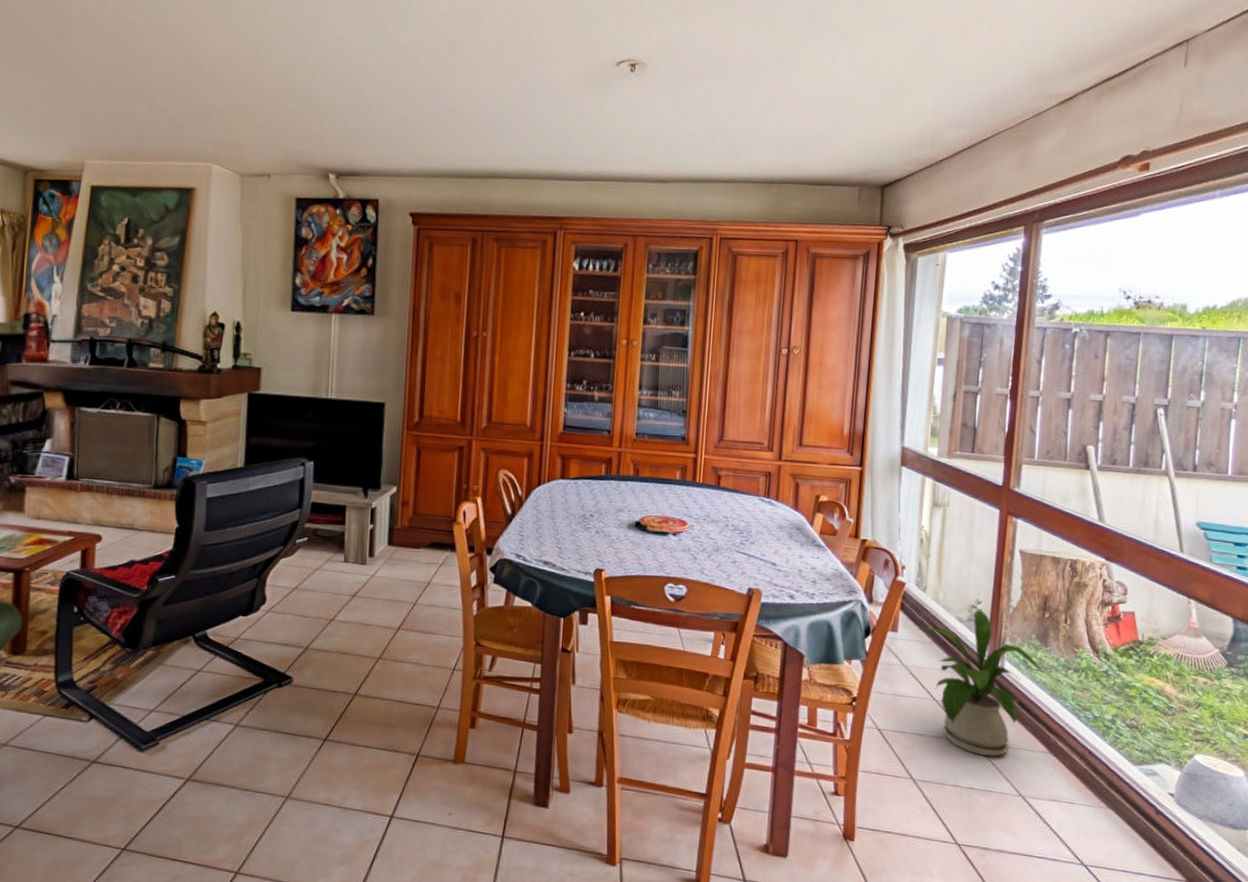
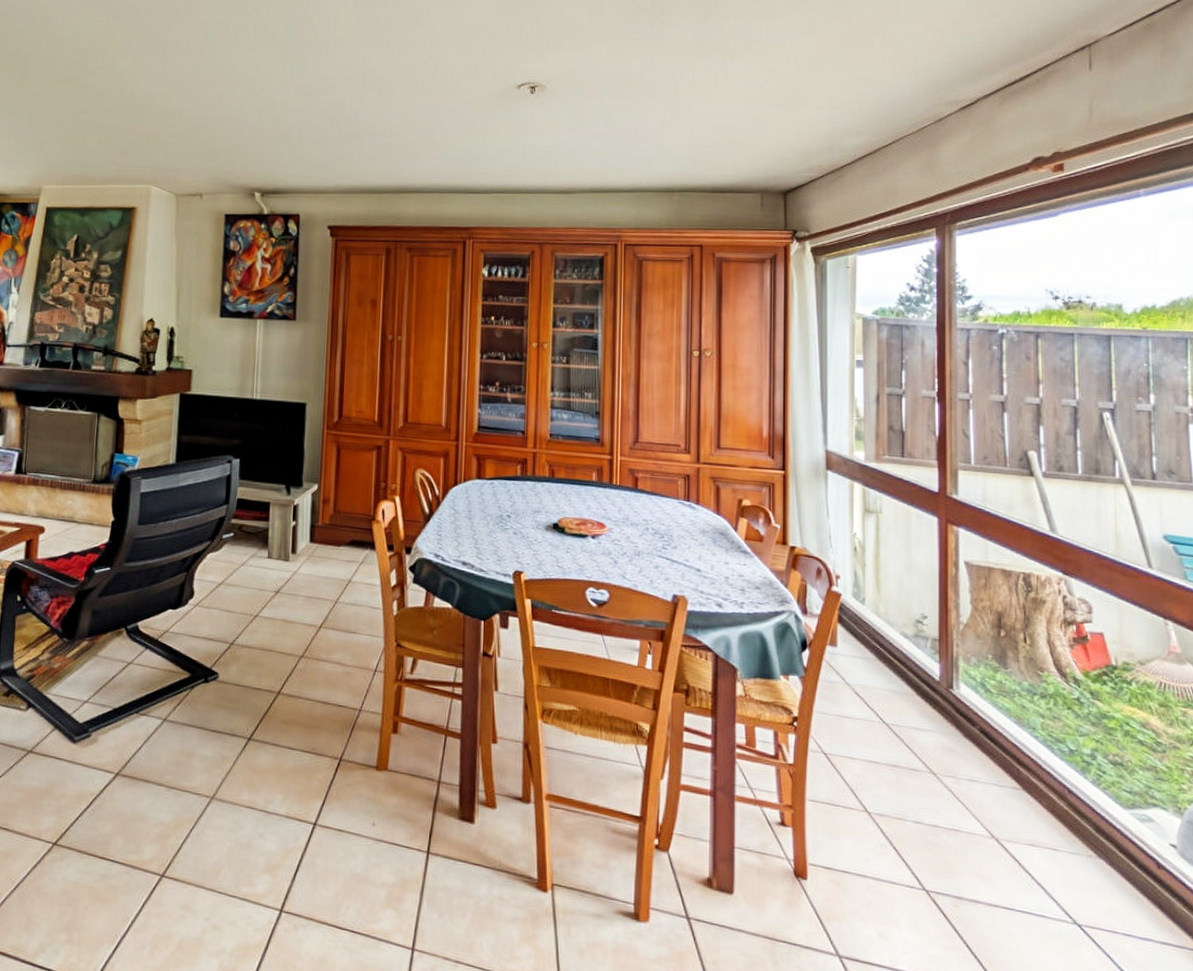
house plant: present [918,609,1042,757] -> none [859,624,1004,791]

